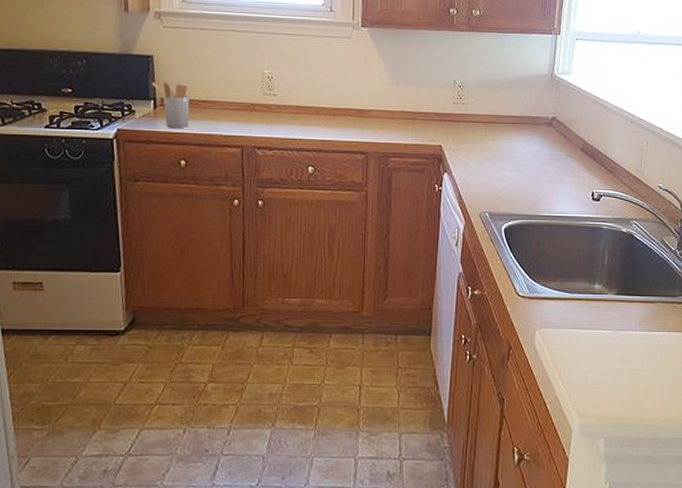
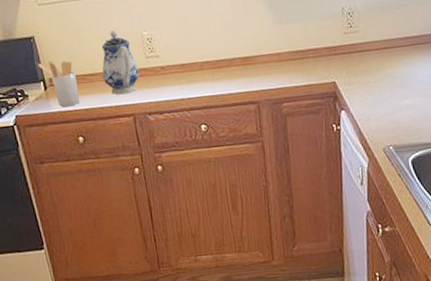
teapot: none [216,62,255,125] -> present [101,29,139,95]

